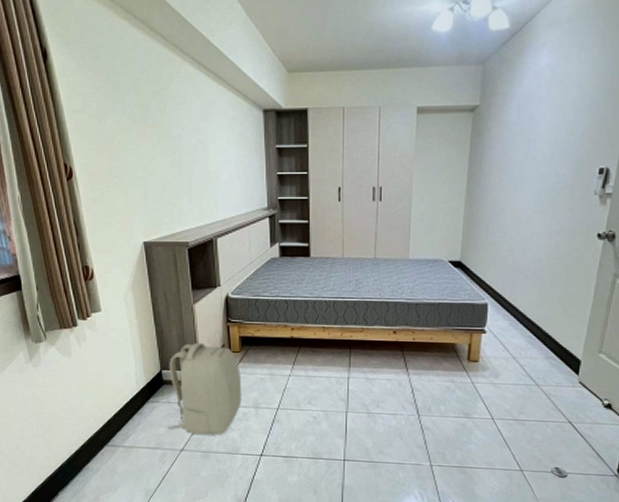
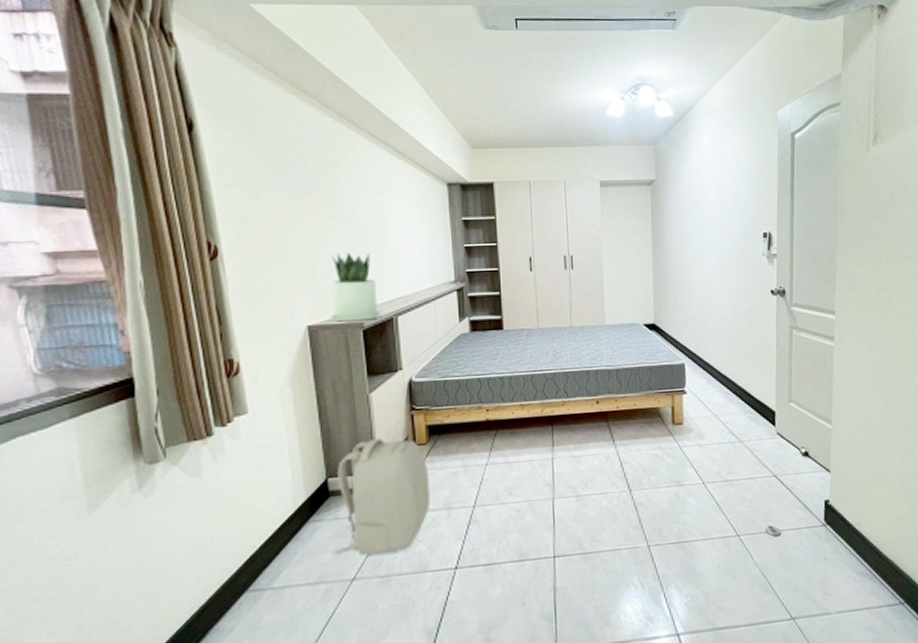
planter: none [161,176,204,240] -> present [330,252,382,322]

